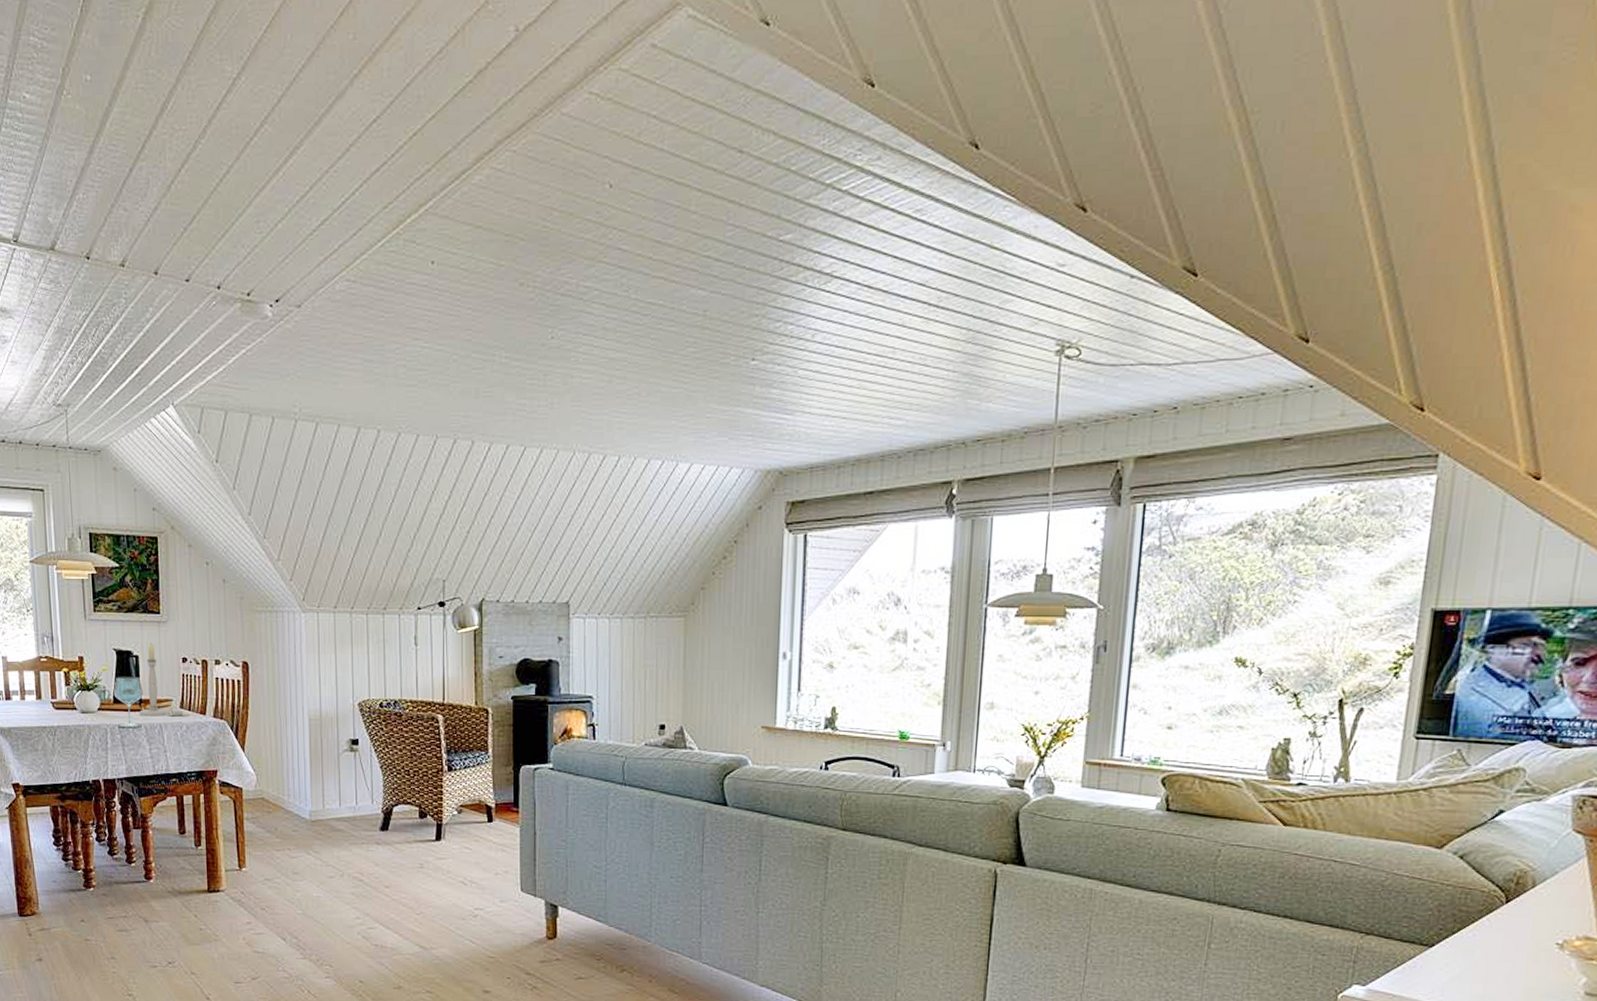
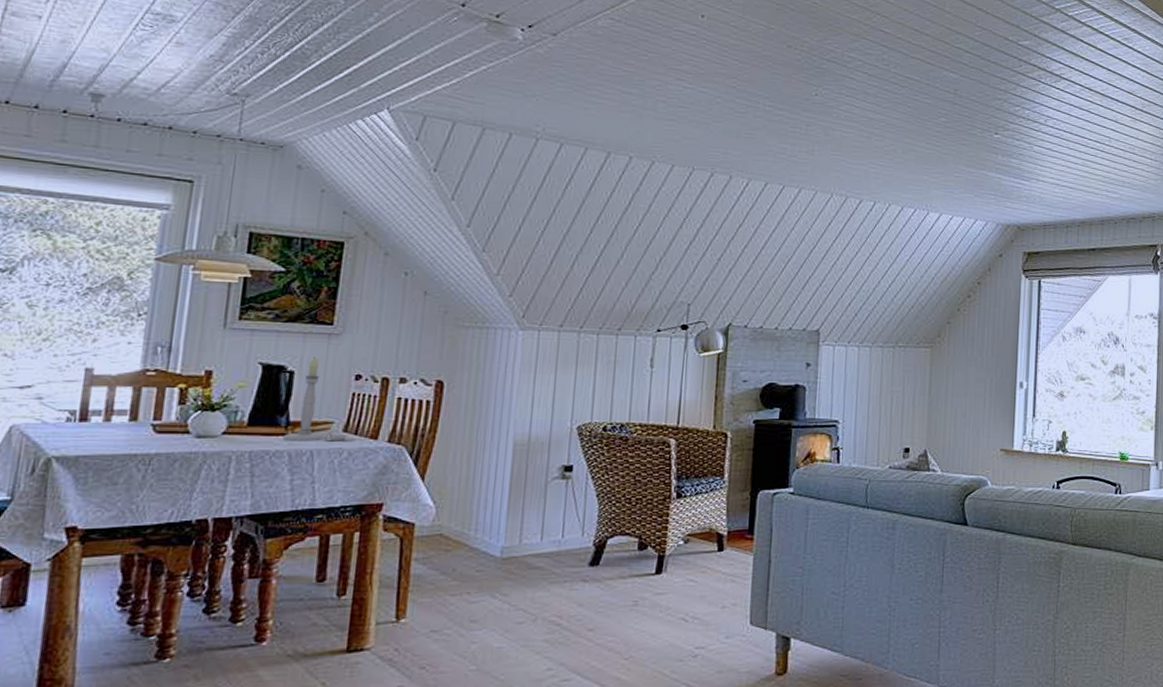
wine glass: present [113,676,144,728] -> none [248,394,295,456]

